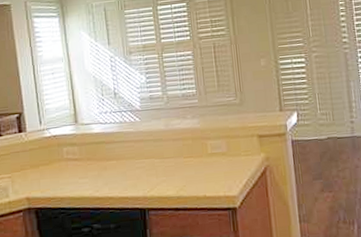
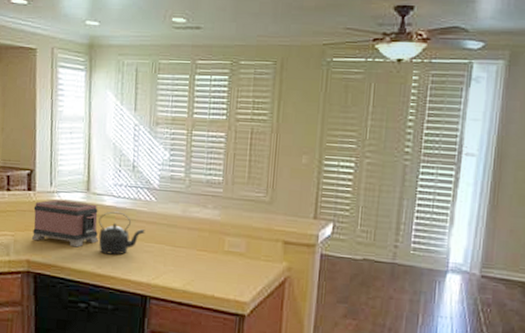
toaster: none [26,134,92,178] -> present [31,200,98,248]
kettle: none [90,136,135,178] -> present [98,211,145,255]

